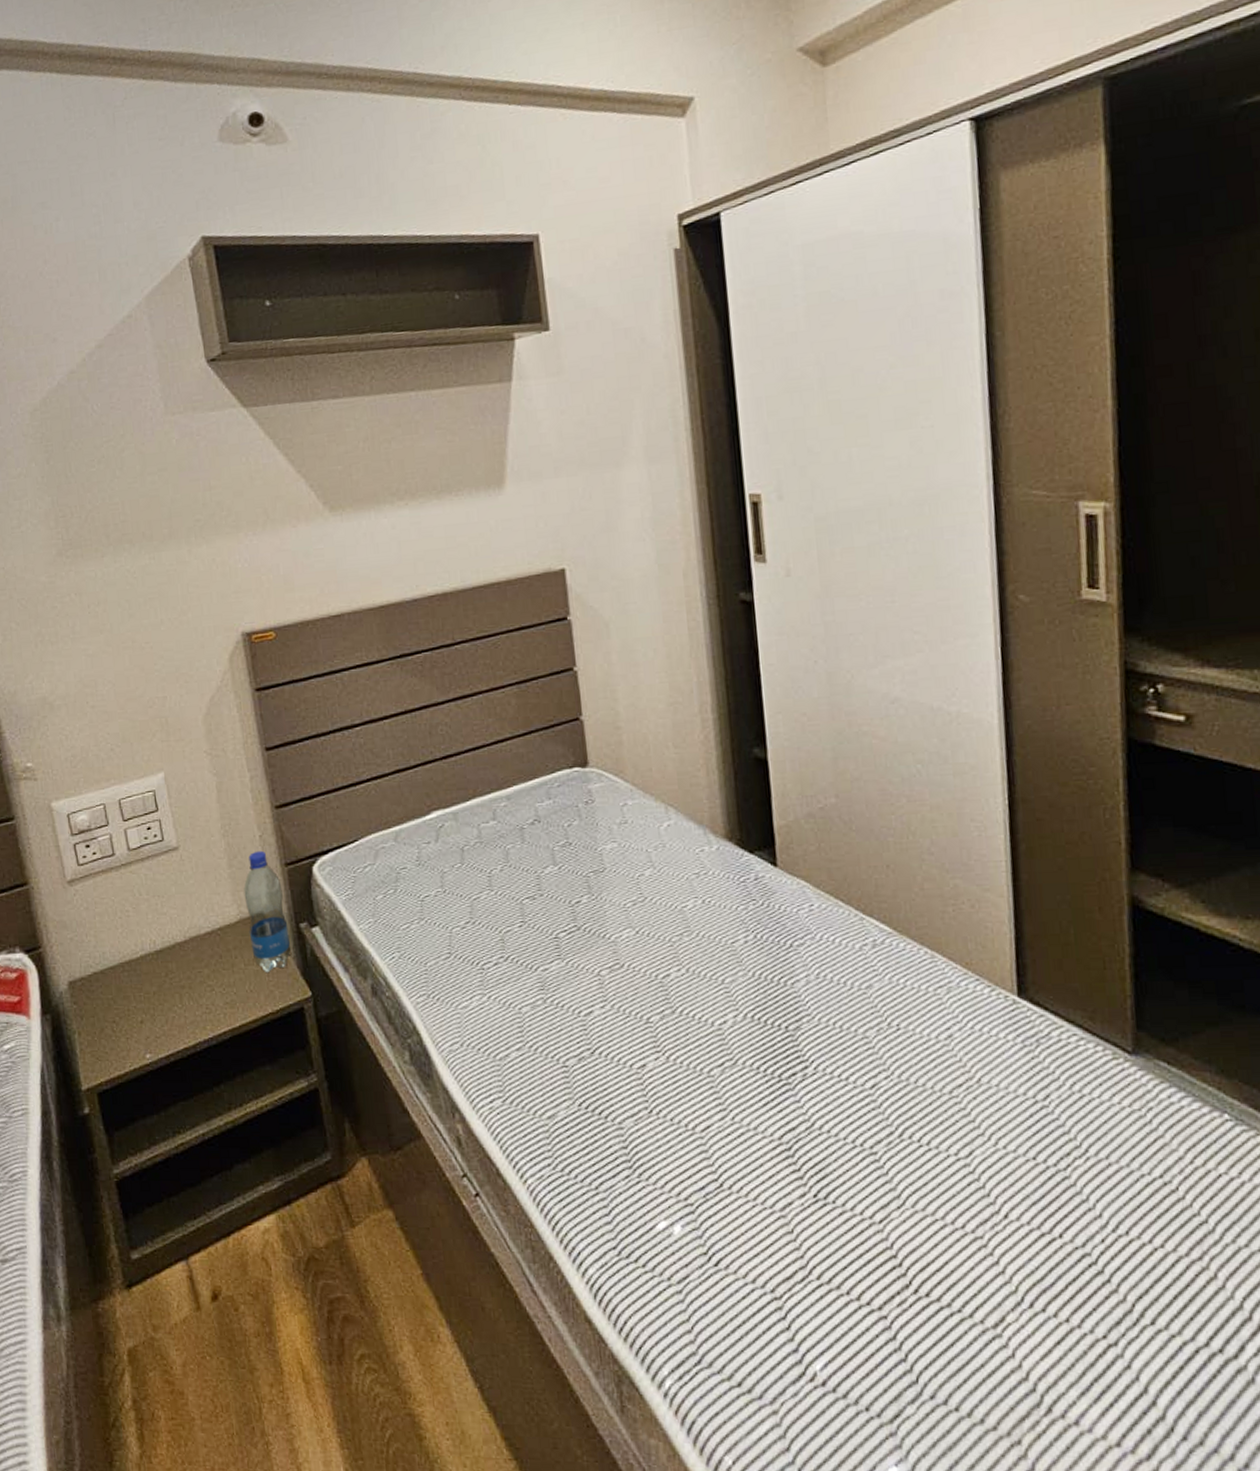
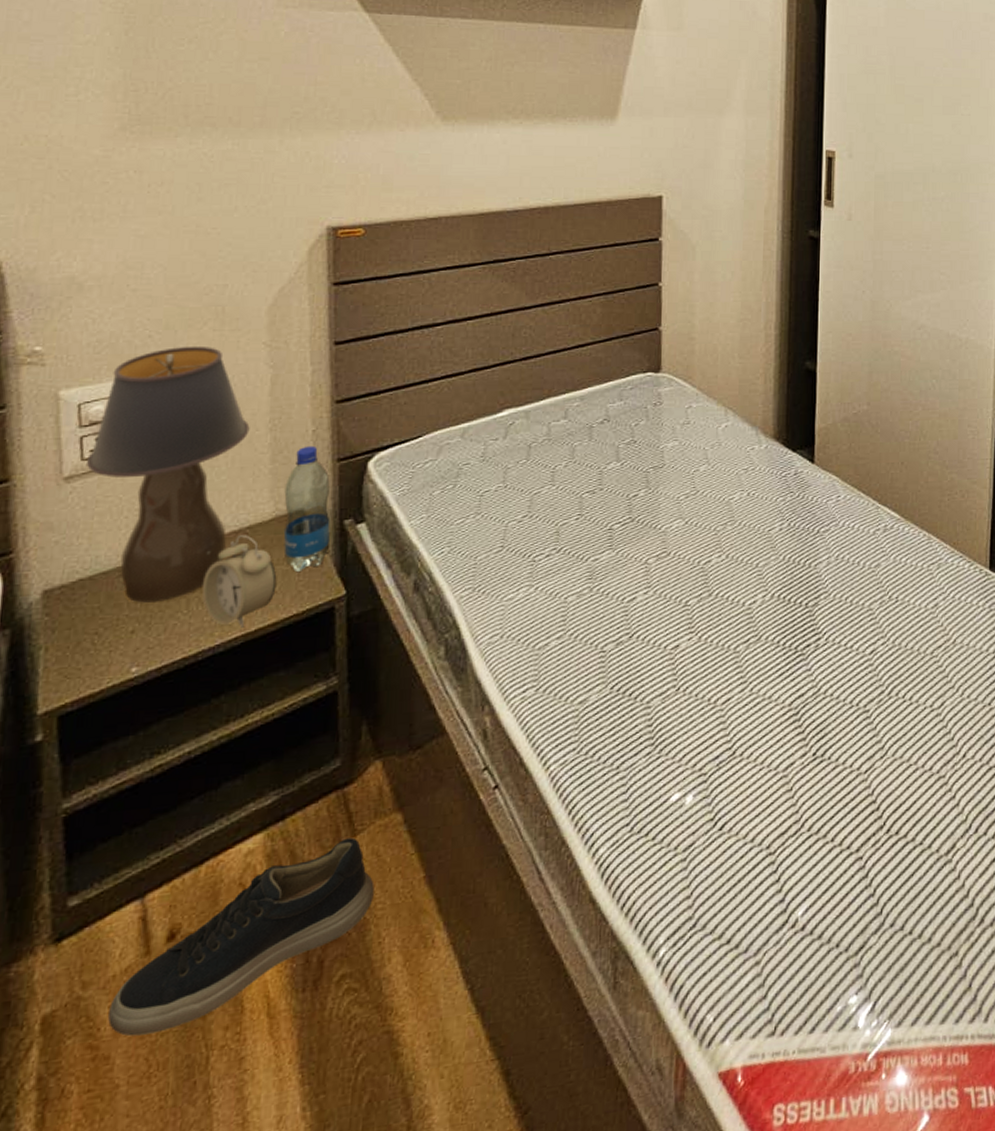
table lamp: none [81,756,206,996] -> present [85,345,250,603]
shoe: none [176,1228,379,1379] -> present [108,837,374,1037]
alarm clock: none [189,936,251,1023] -> present [201,535,277,628]

